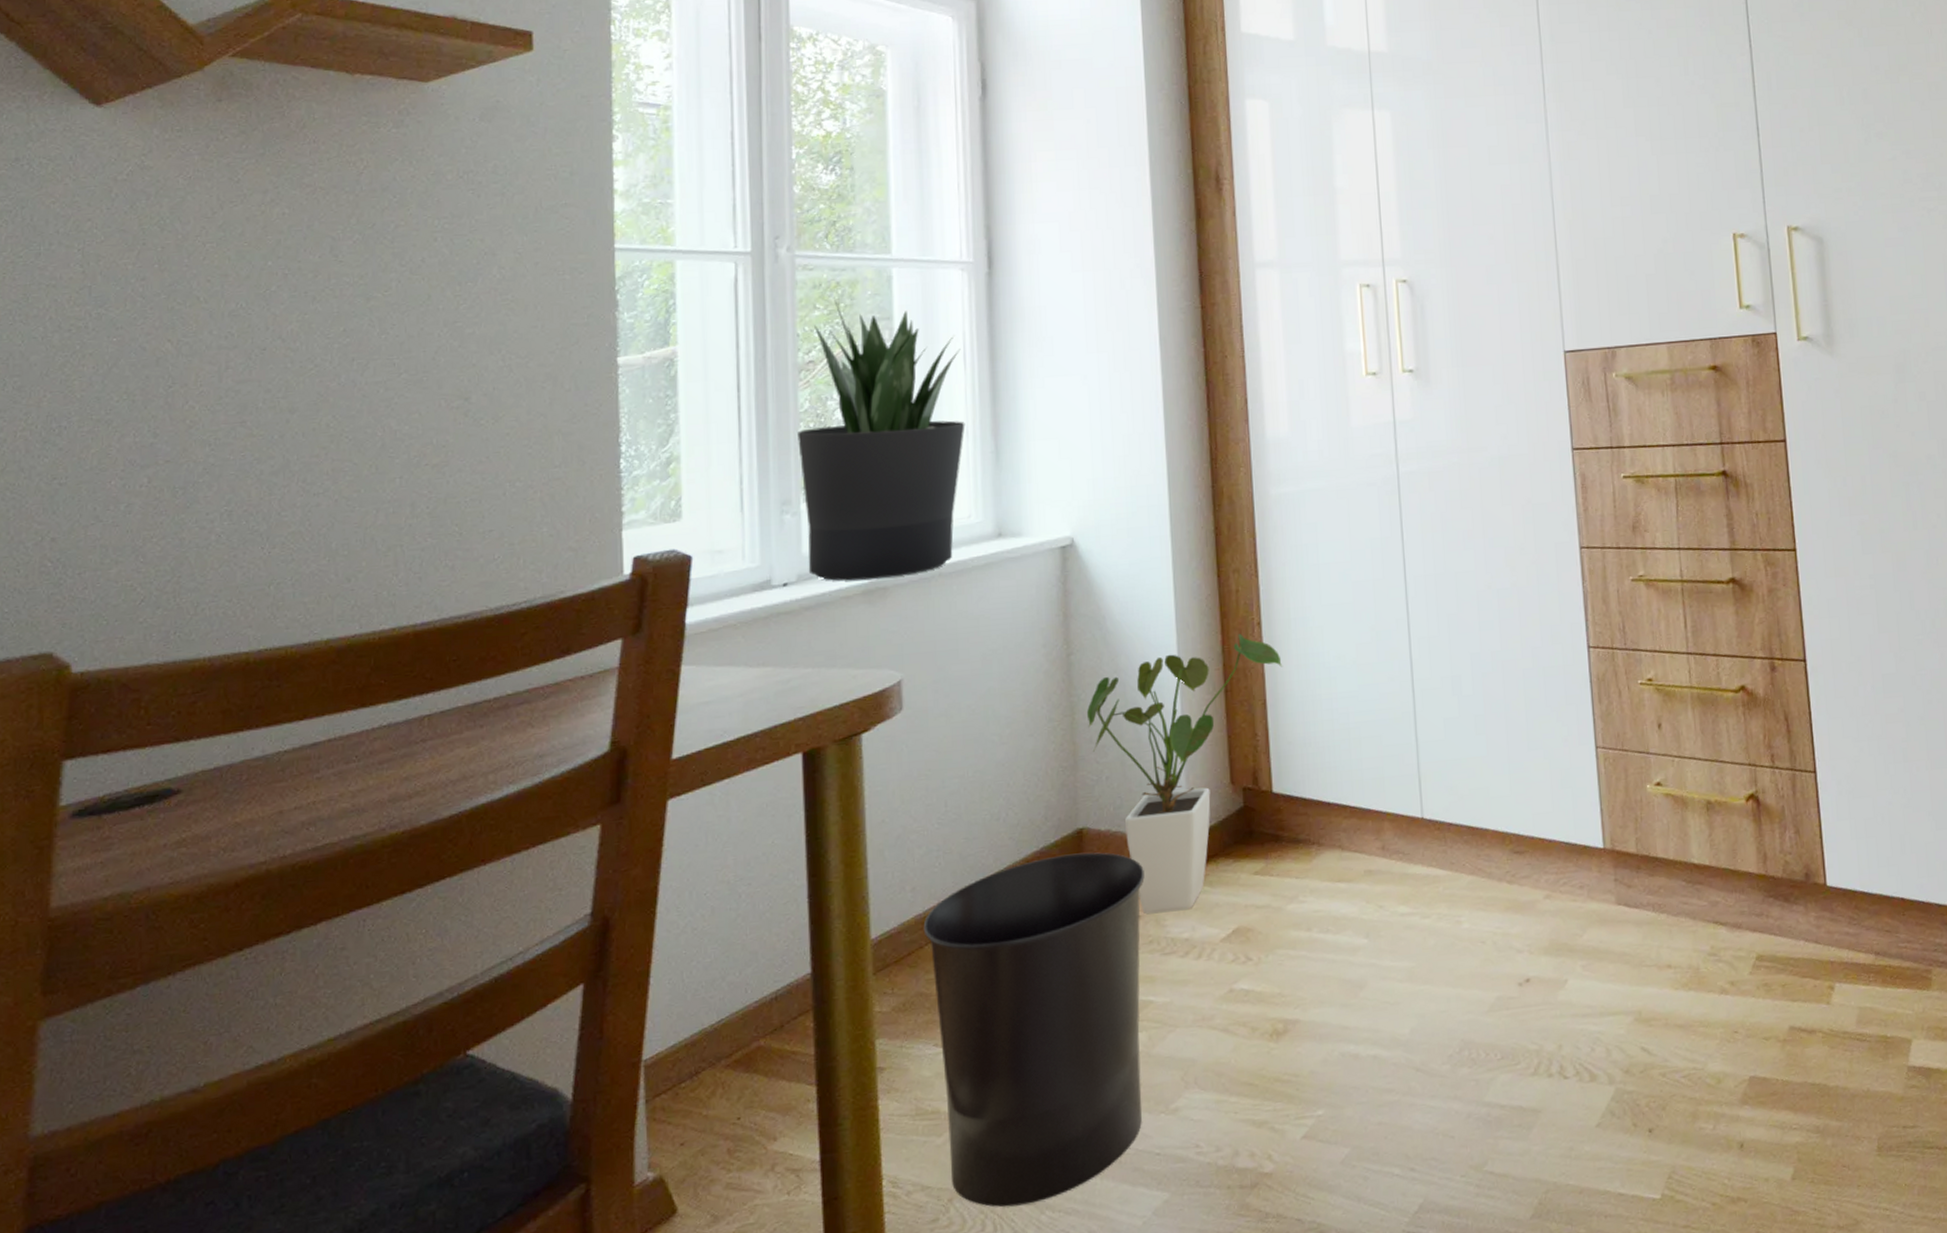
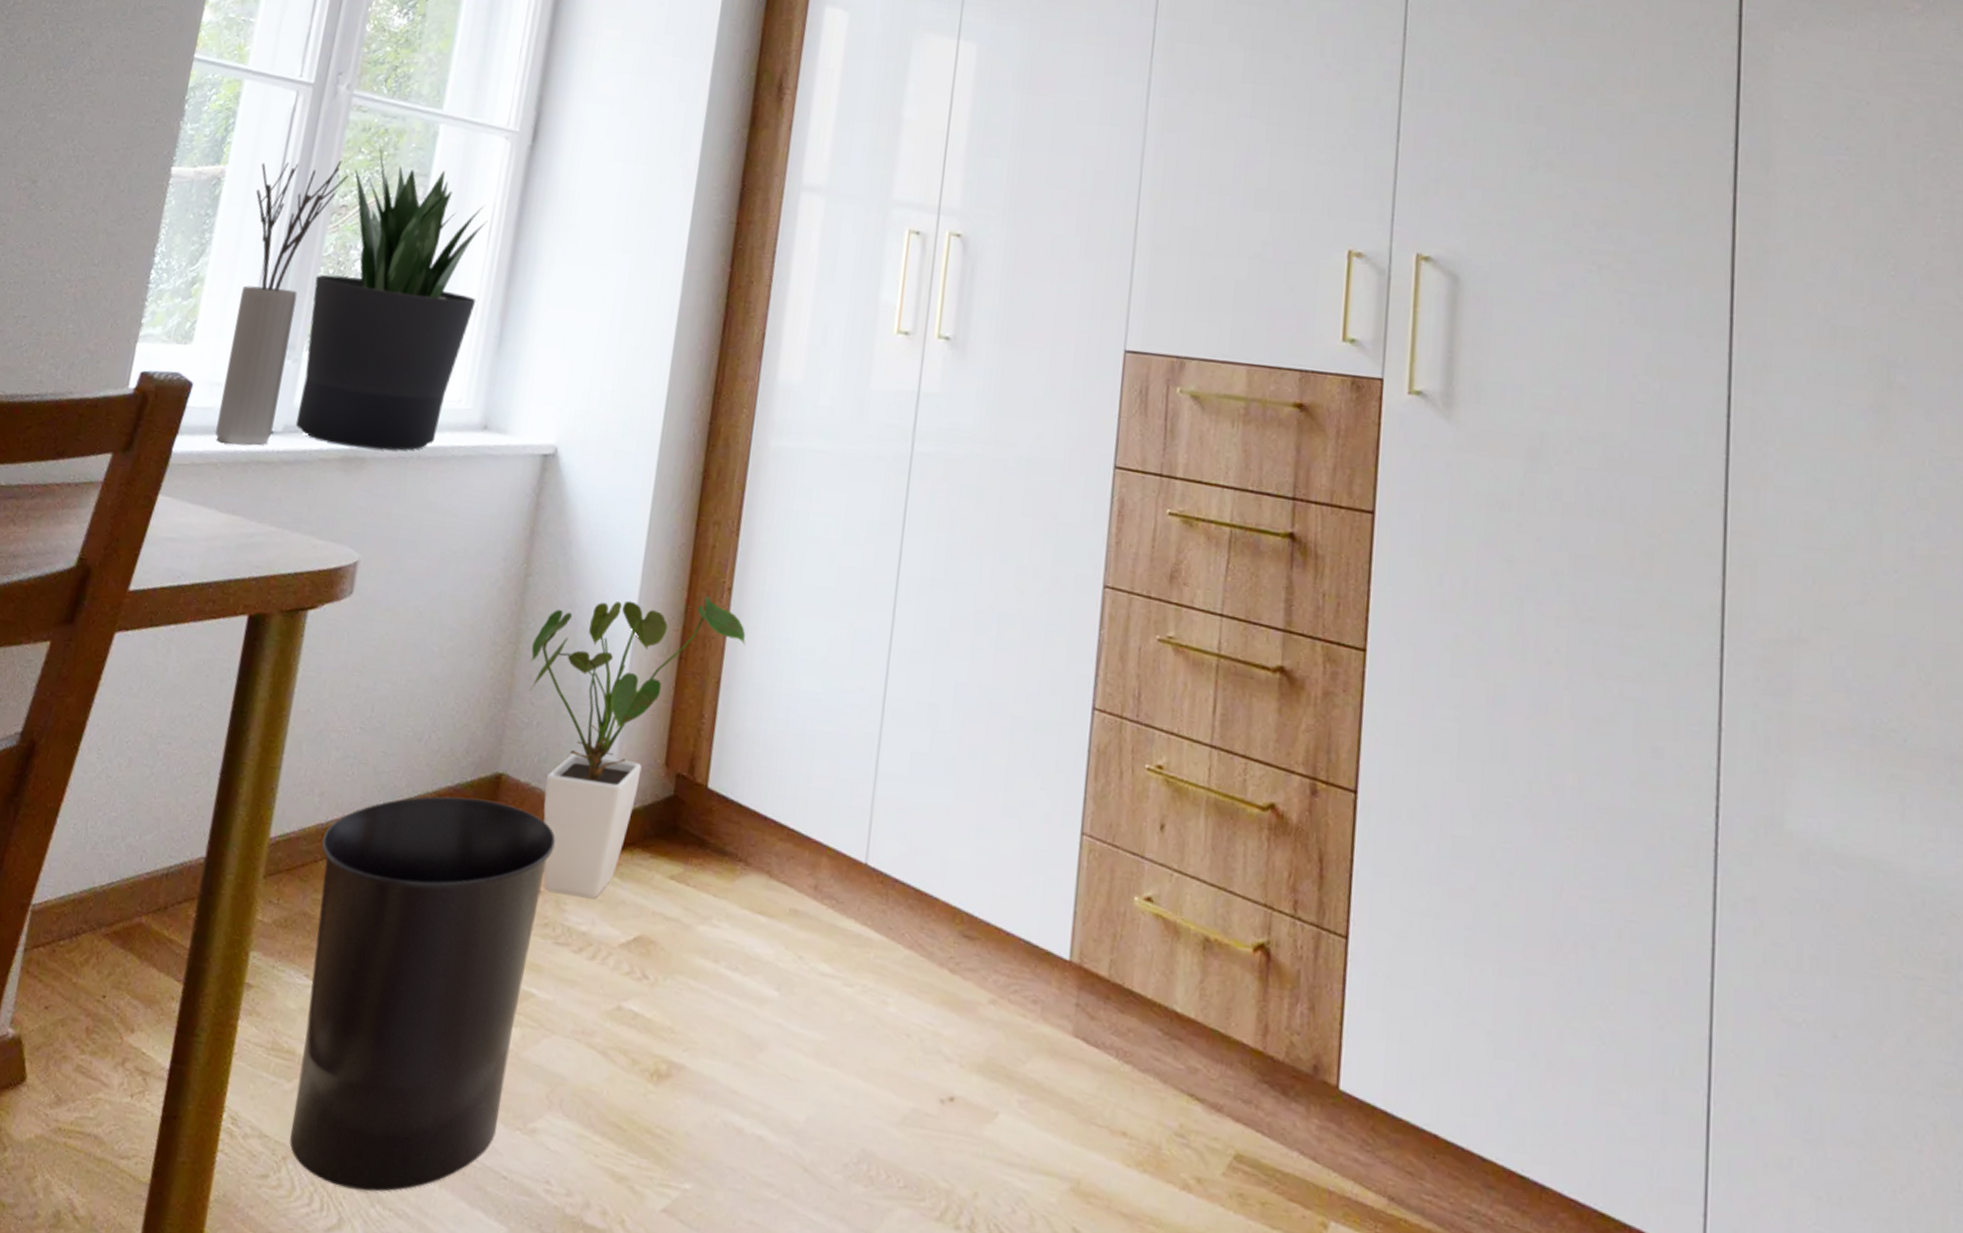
vase: none [714,320,809,605] -> present [215,160,349,446]

